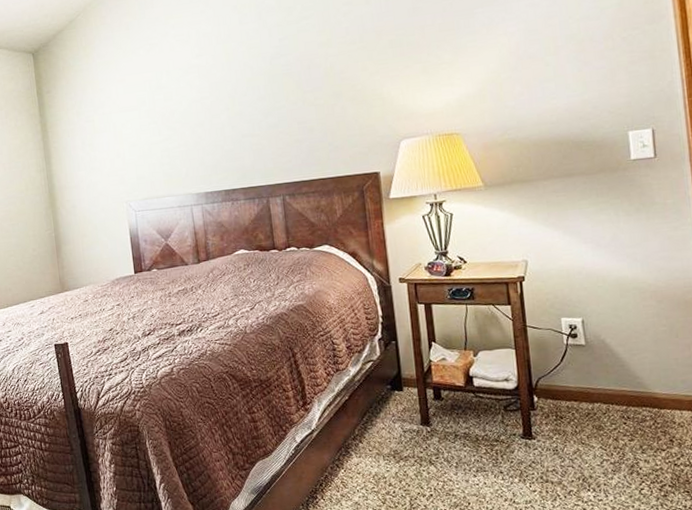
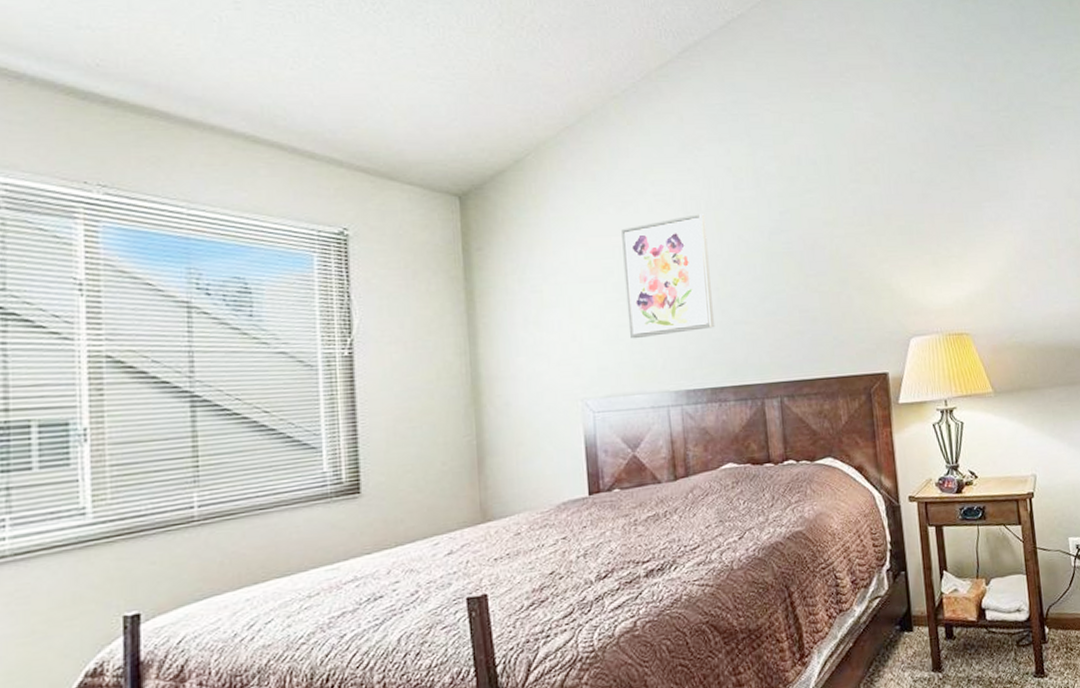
wall art: none [150,48,227,154] -> present [621,214,715,339]

